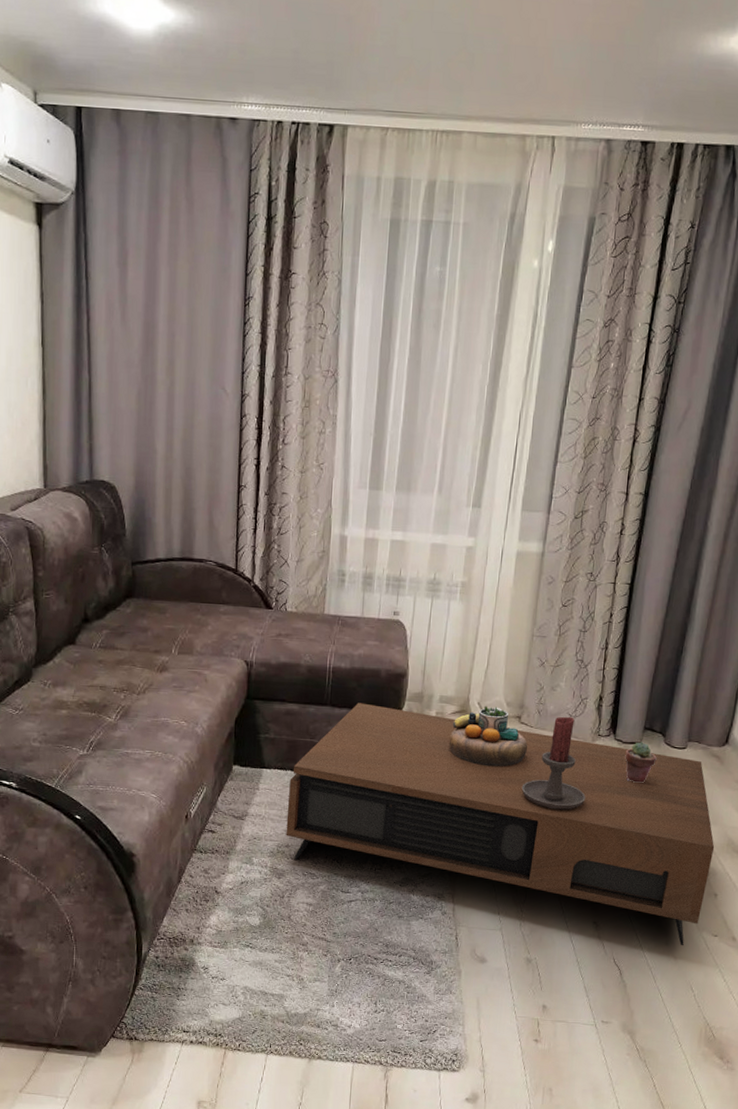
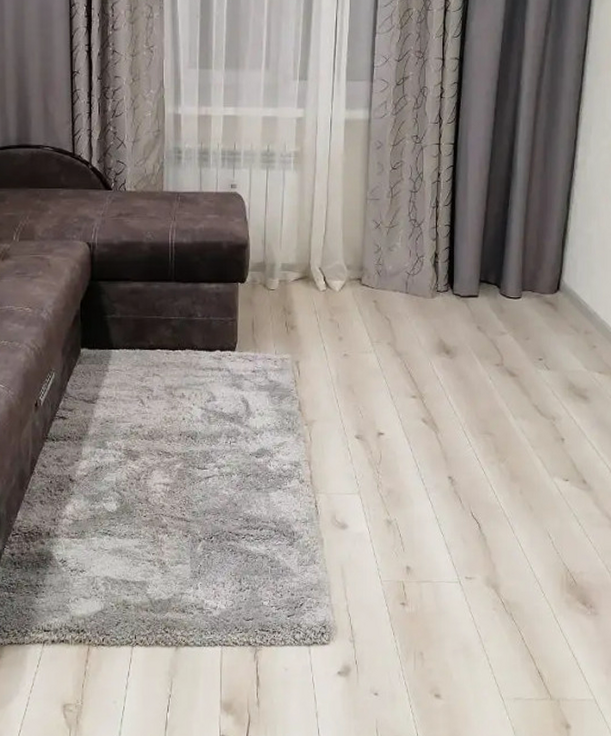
coffee table: present [286,703,715,946] -> none [138,276,557,494]
decorative bowl: present [449,706,528,767] -> none [294,270,370,330]
candle holder: present [521,716,586,810] -> none [368,275,430,368]
potted succulent: present [625,742,657,784] -> none [464,294,494,336]

